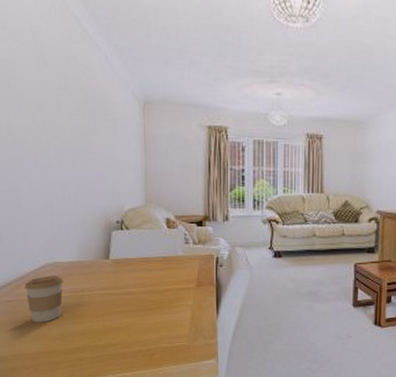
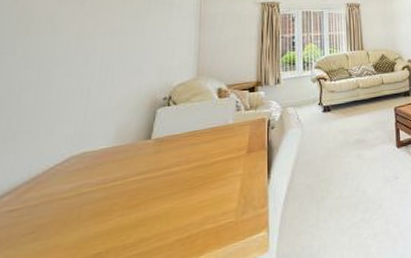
coffee cup: present [24,275,64,323] -> none [37,167,92,232]

